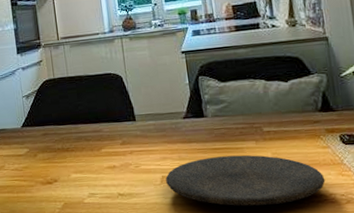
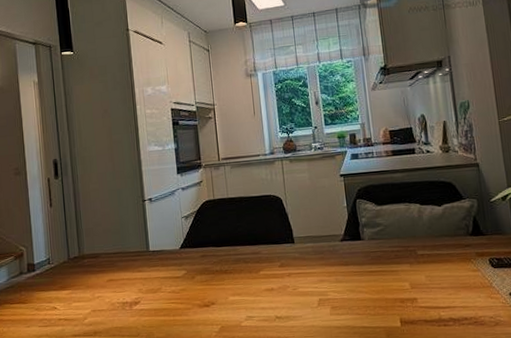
plate: present [166,155,326,206] -> none [323,277,476,329]

